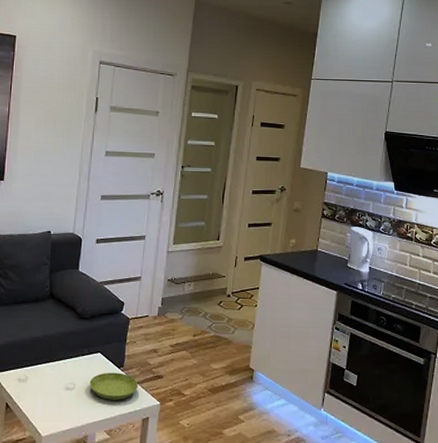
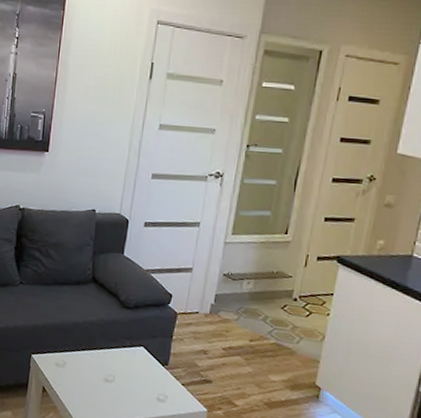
saucer: present [89,372,139,400] -> none [130,368,184,401]

